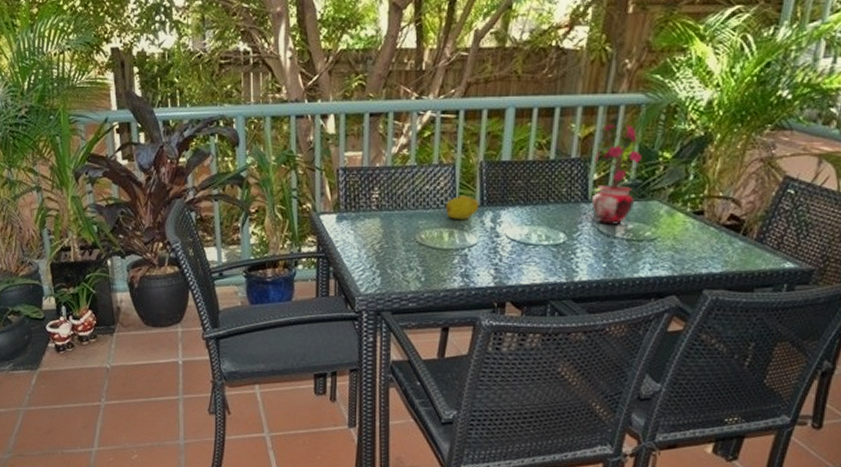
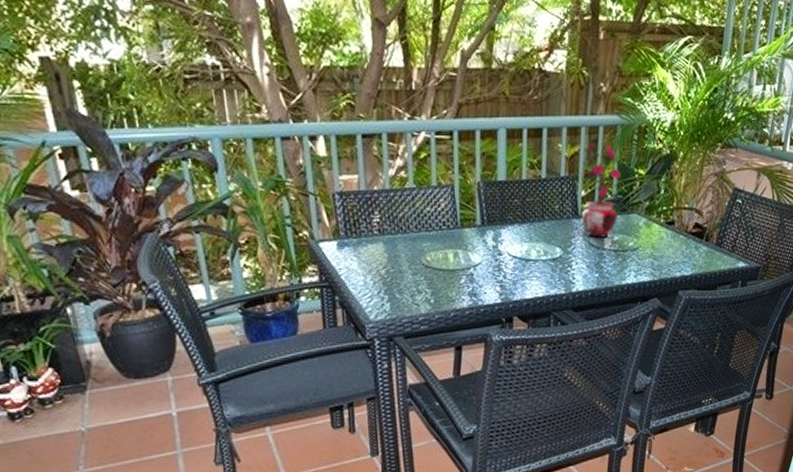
fruit: present [446,195,479,221] -> none [448,215,481,241]

